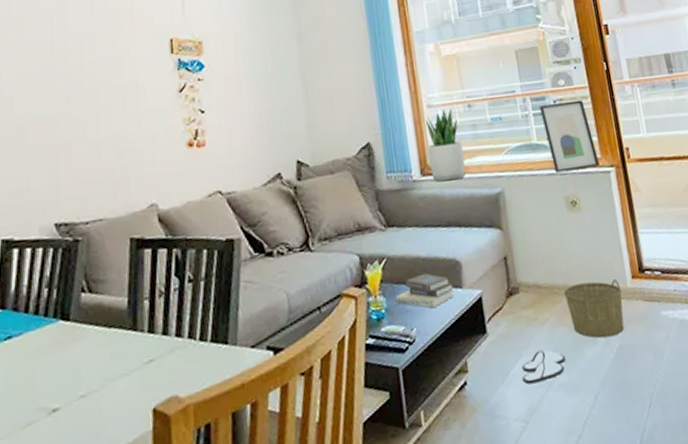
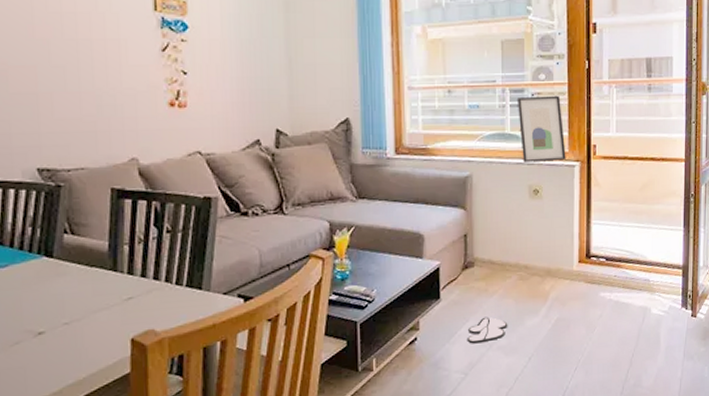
books: present [395,273,454,309] -> none [360,242,414,274]
planter: present [425,108,466,182] -> none [403,92,439,161]
basket: present [563,279,624,338] -> none [514,262,567,311]

